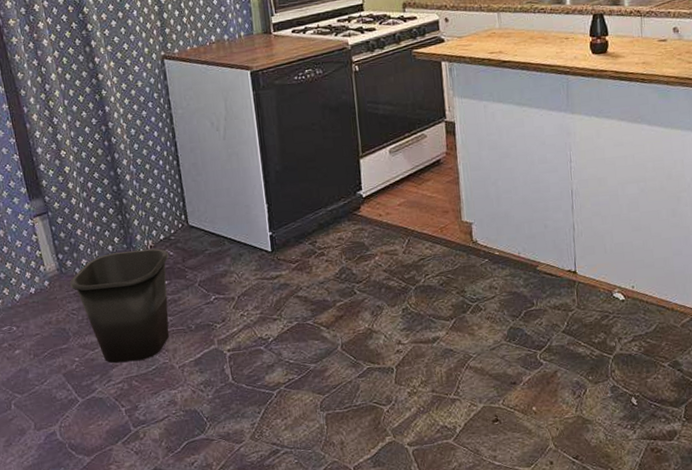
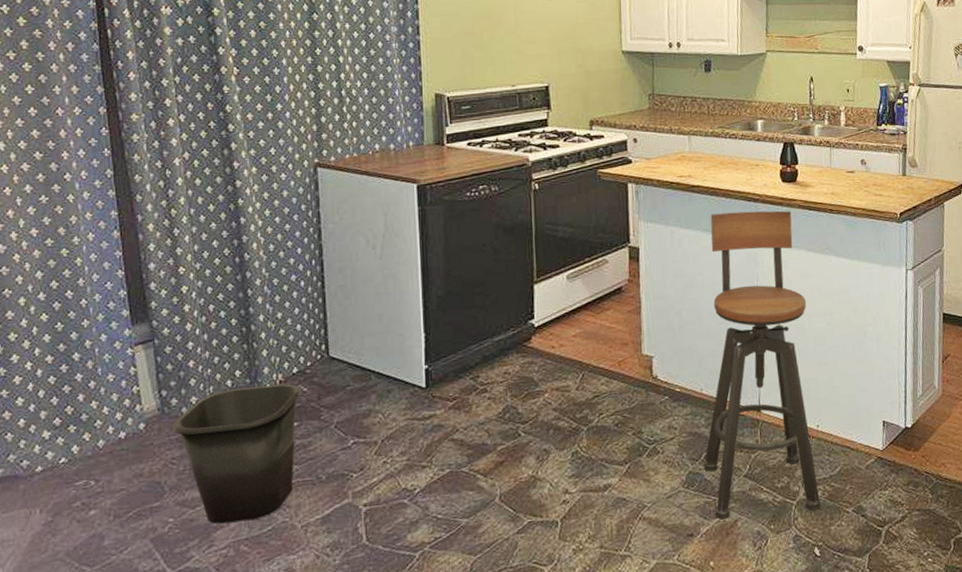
bar stool: none [522,82,637,370] -> present [704,210,821,520]

